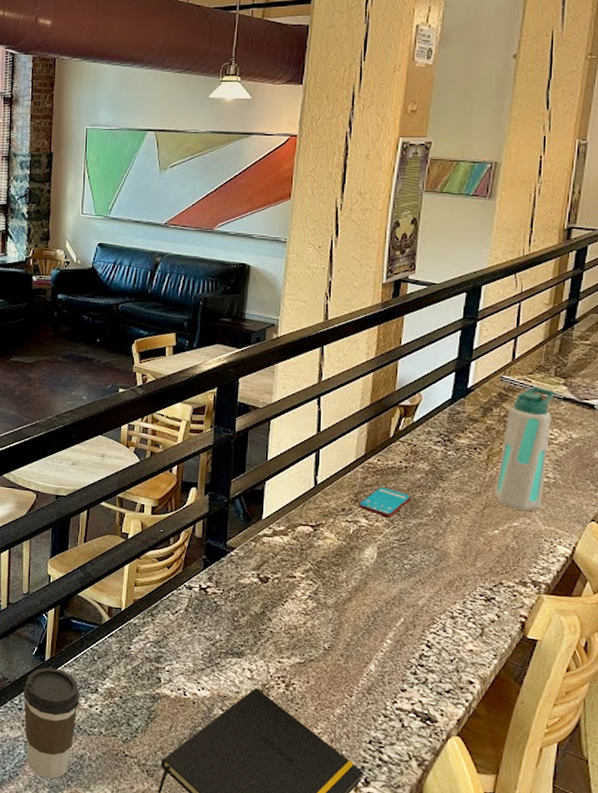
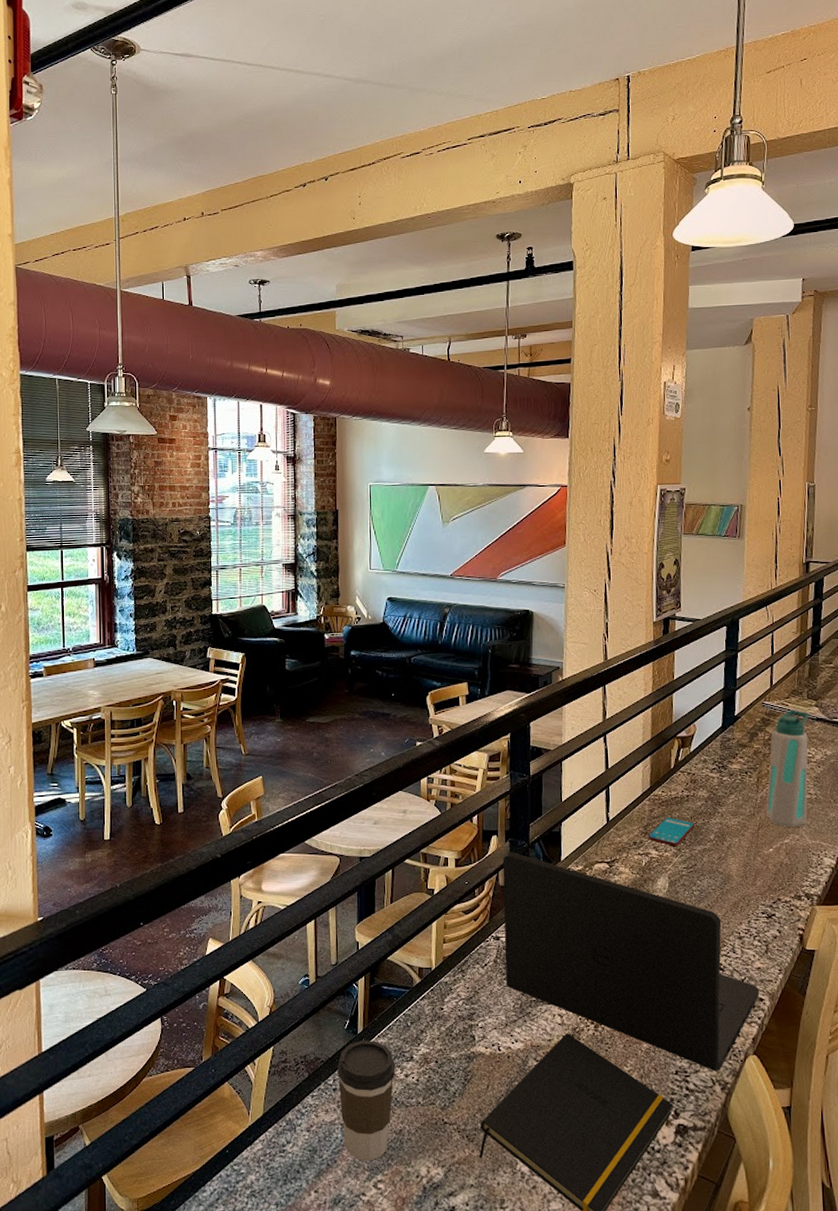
laptop: none [195,505,470,747] -> present [502,852,760,1072]

